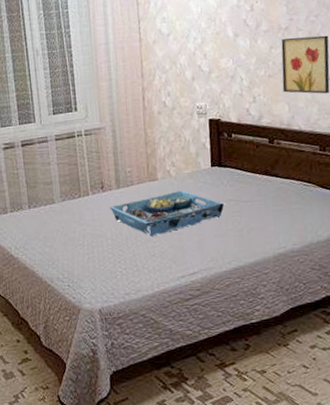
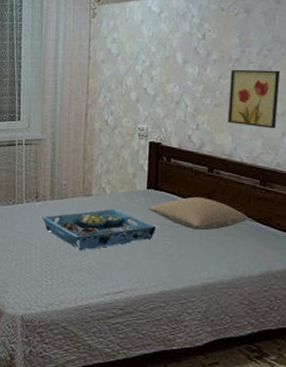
pillow: none [214,169,311,203] -> present [148,196,247,231]

